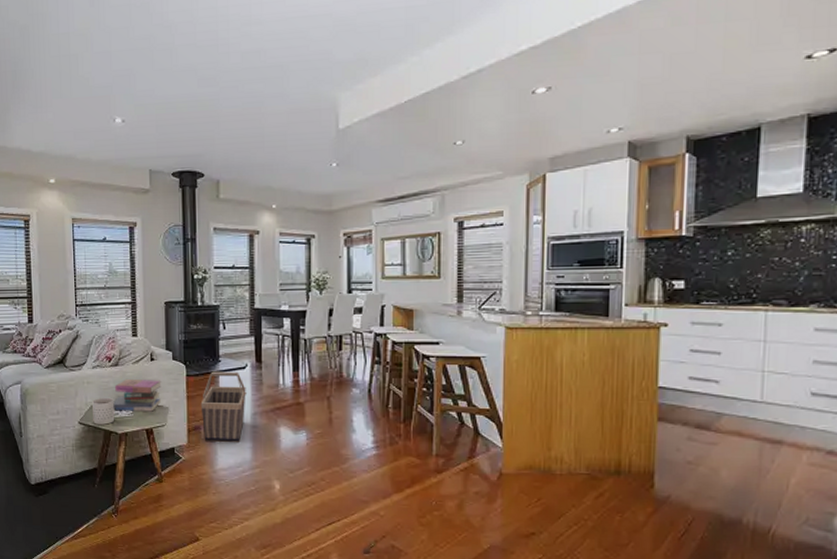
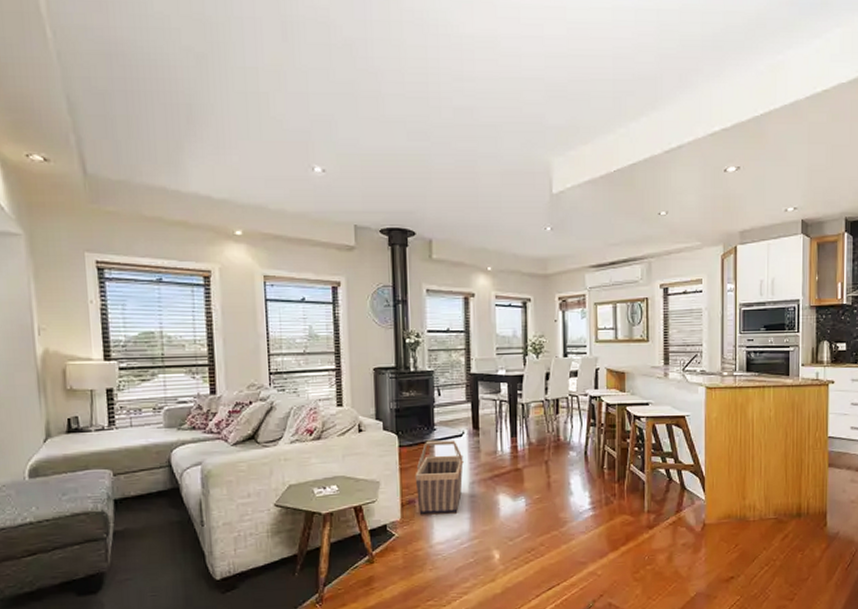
mug: present [91,397,115,425] -> none [289,474,318,506]
books: present [113,379,162,412] -> none [316,452,371,489]

